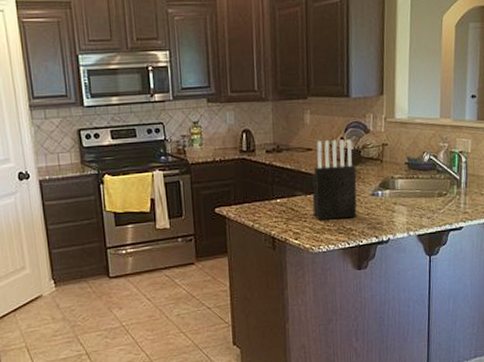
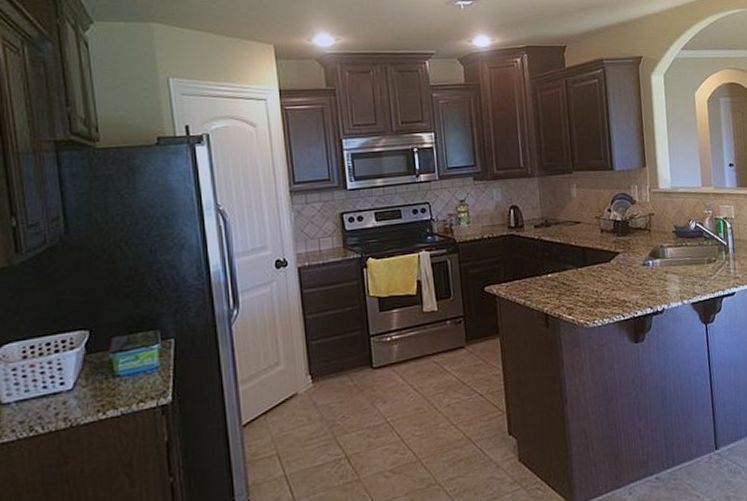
knife block: present [312,139,357,221] -> none [582,210,630,294]

